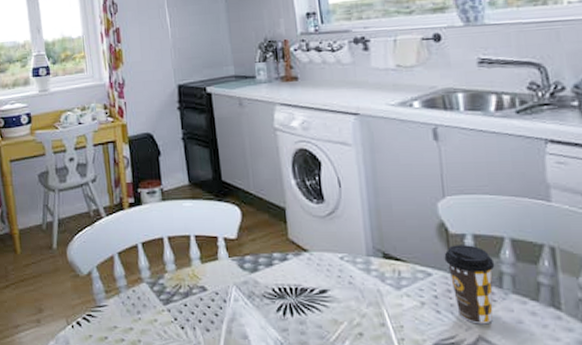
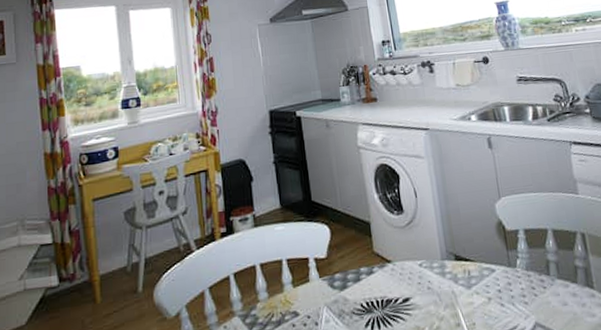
coffee cup: present [444,245,495,325] -> none [503,239,545,312]

